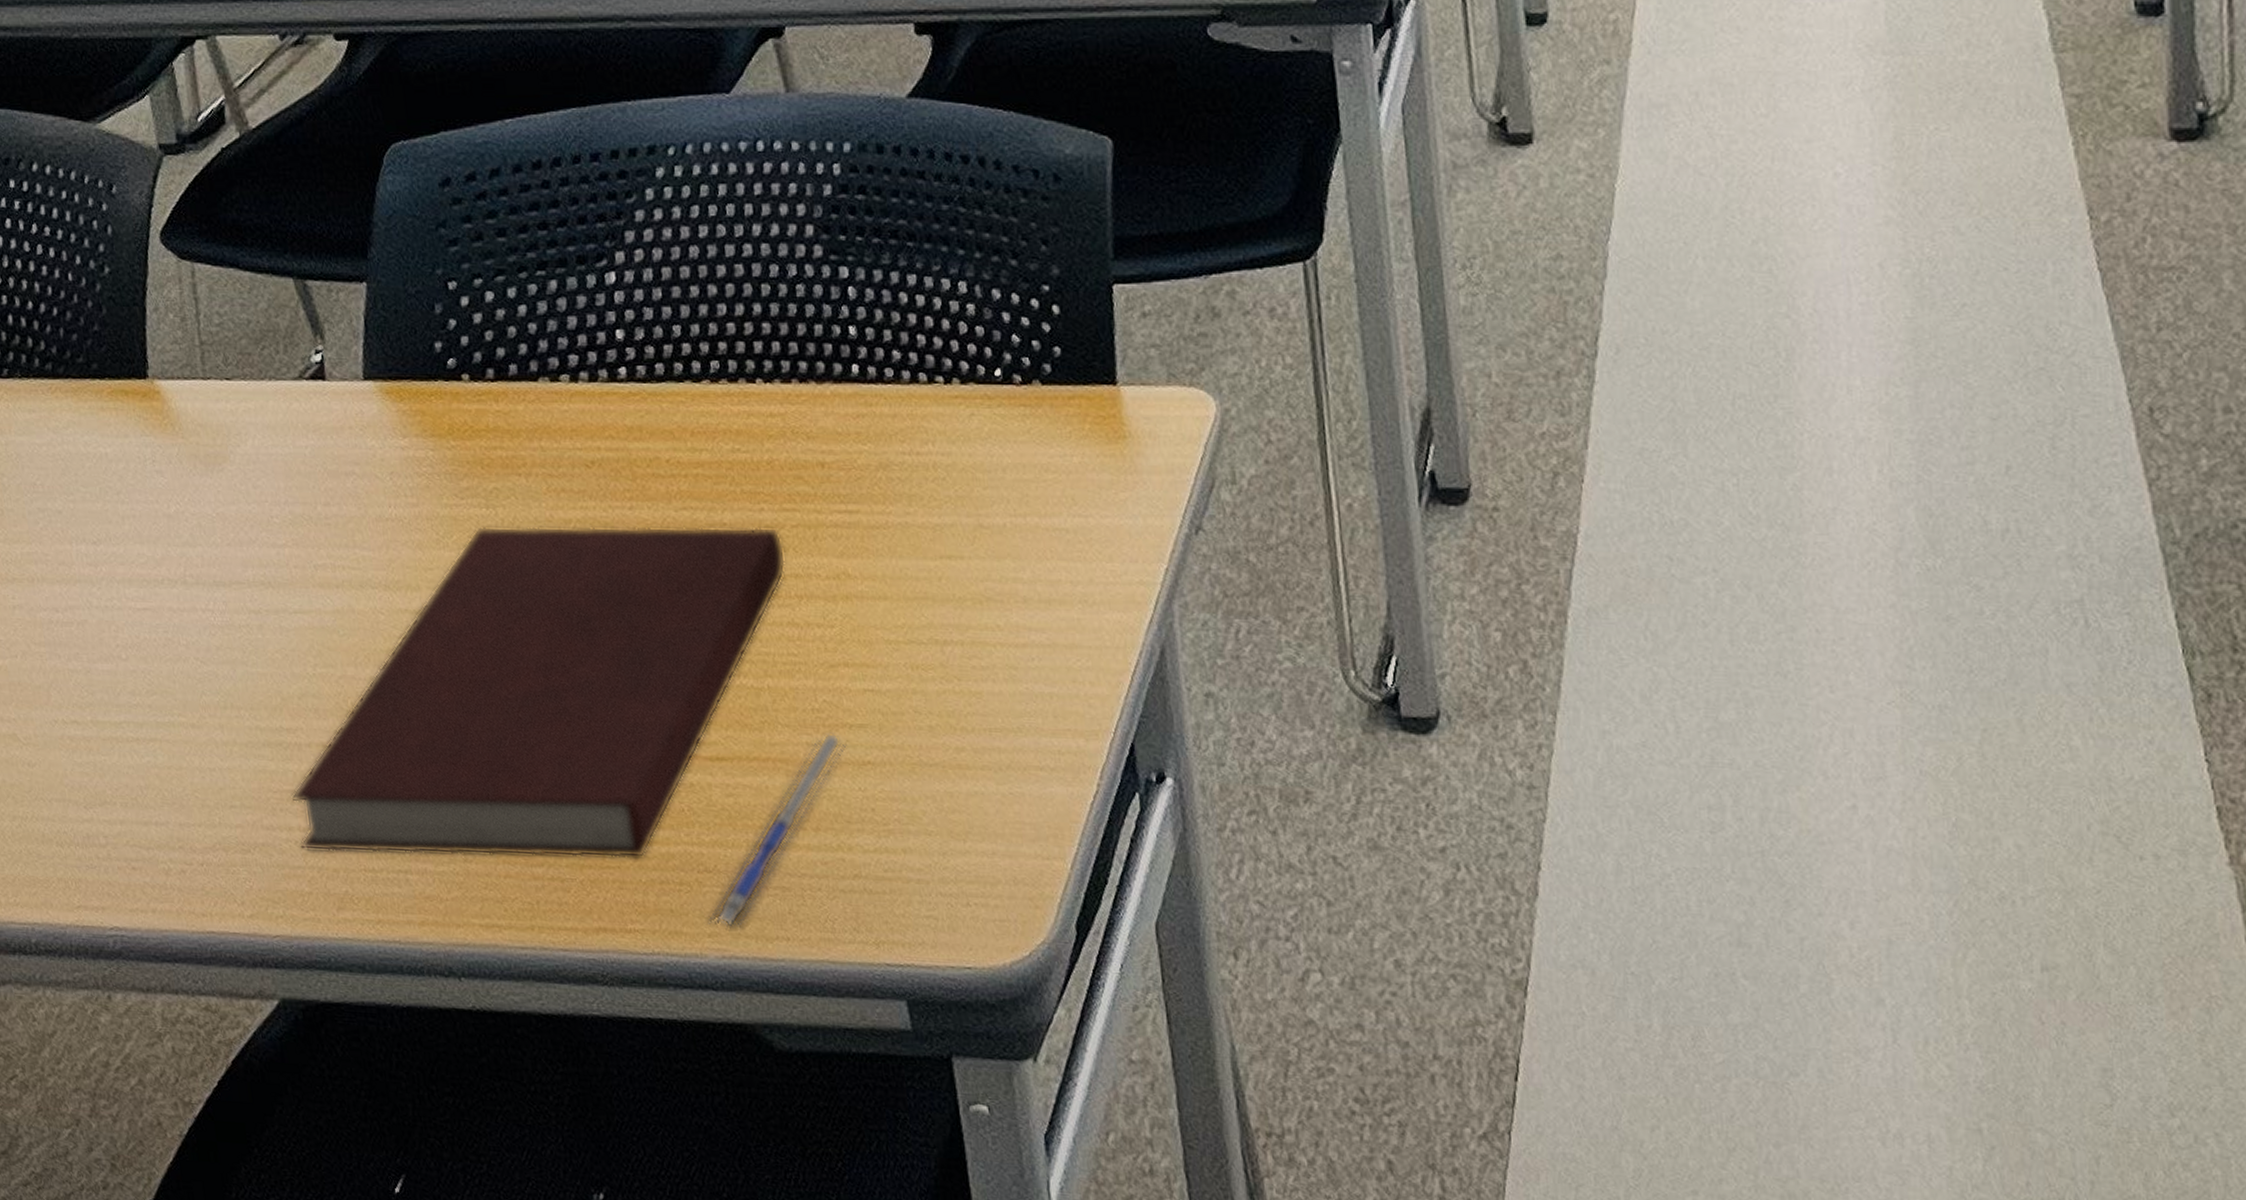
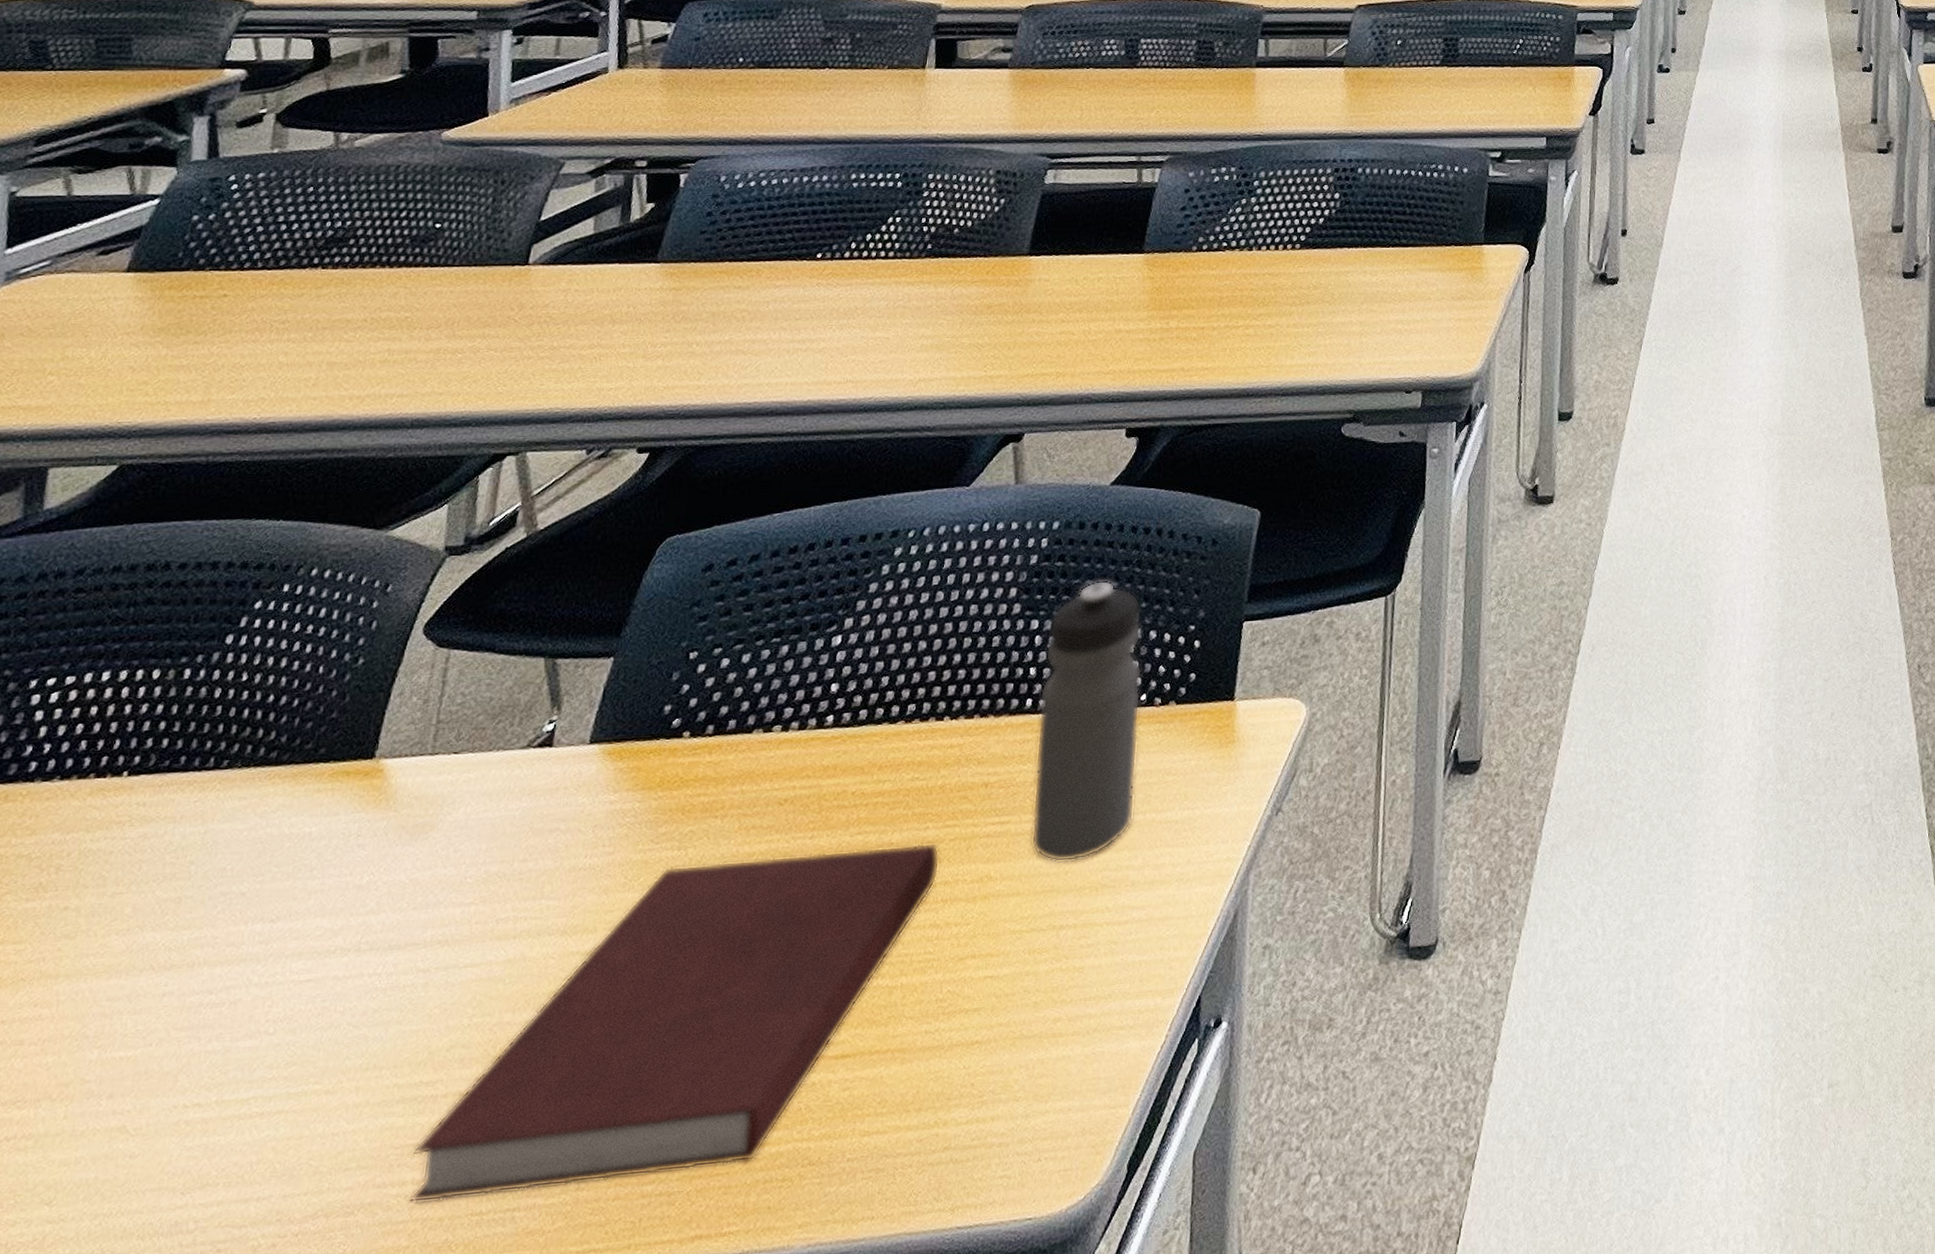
pen: present [708,732,847,928] -> none [801,1019,960,1216]
water bottle: none [862,221,1012,566] -> present [1031,580,1142,863]

